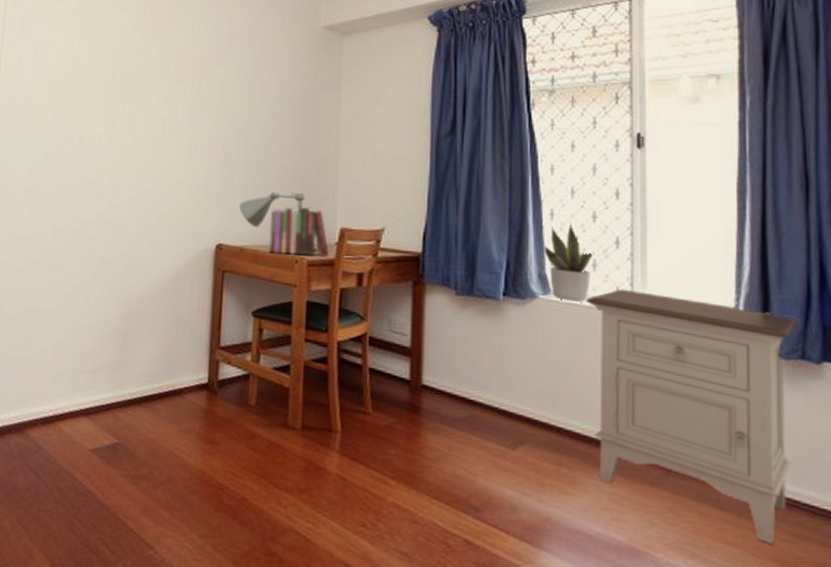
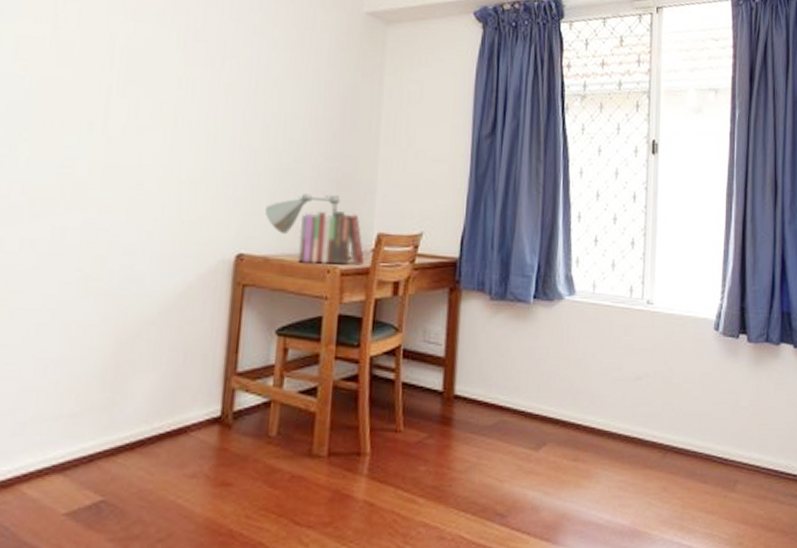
potted plant: present [544,223,595,302] -> none [571,225,614,301]
nightstand: present [585,288,799,545] -> none [604,287,766,508]

